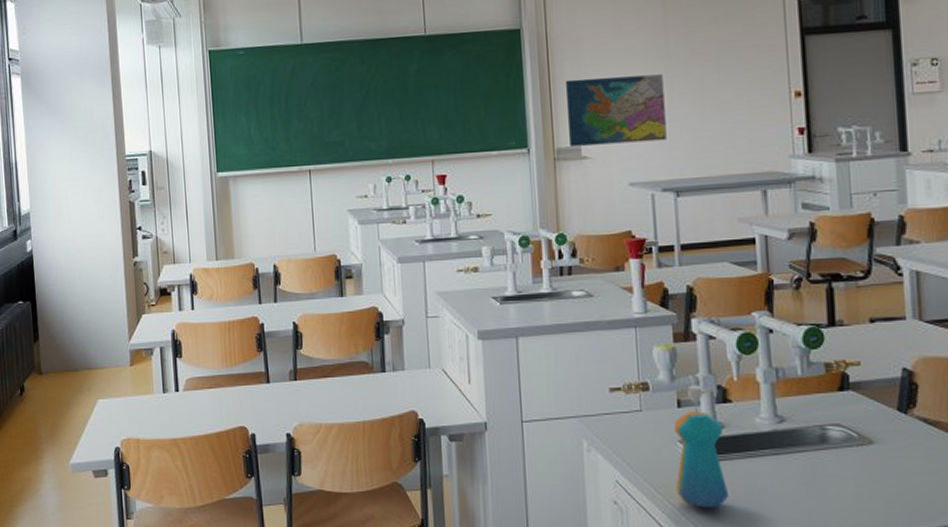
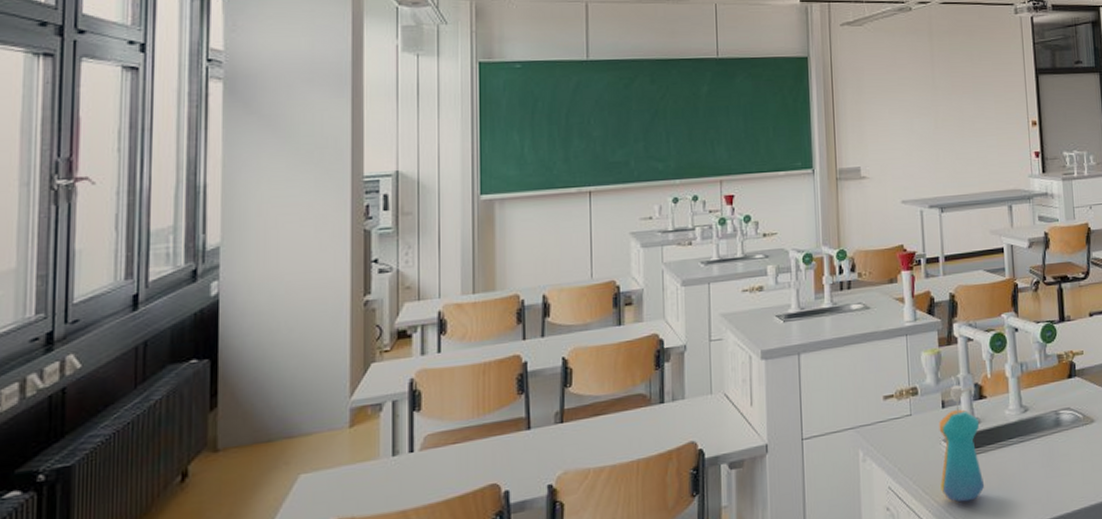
map: present [566,74,667,146] -> none [848,103,933,167]

